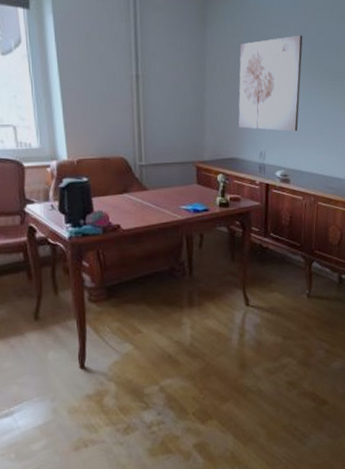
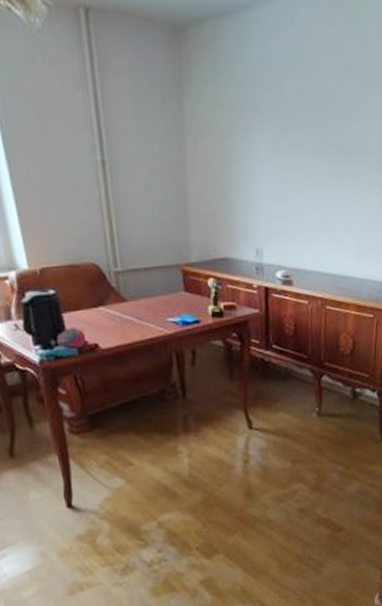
wall art: present [238,35,303,132] -> none [225,100,302,223]

